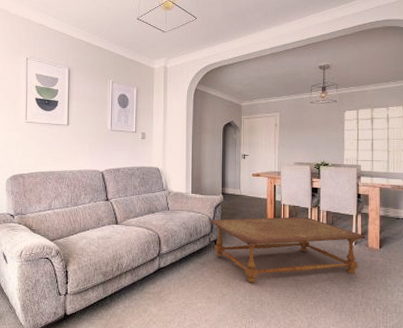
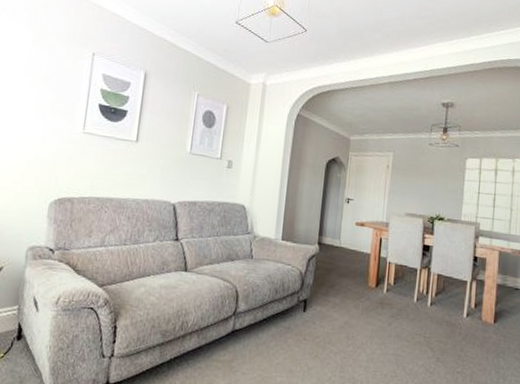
coffee table: present [210,217,366,283] -> none [301,274,480,356]

